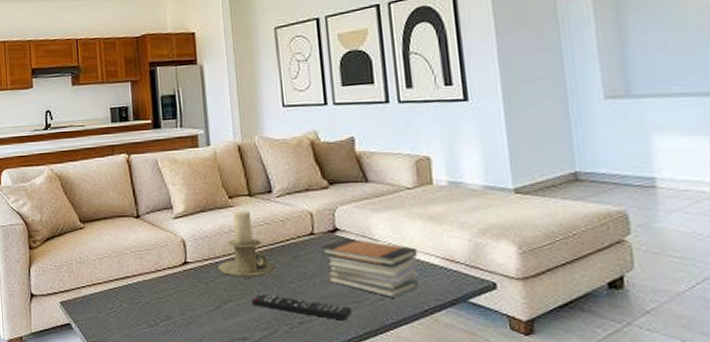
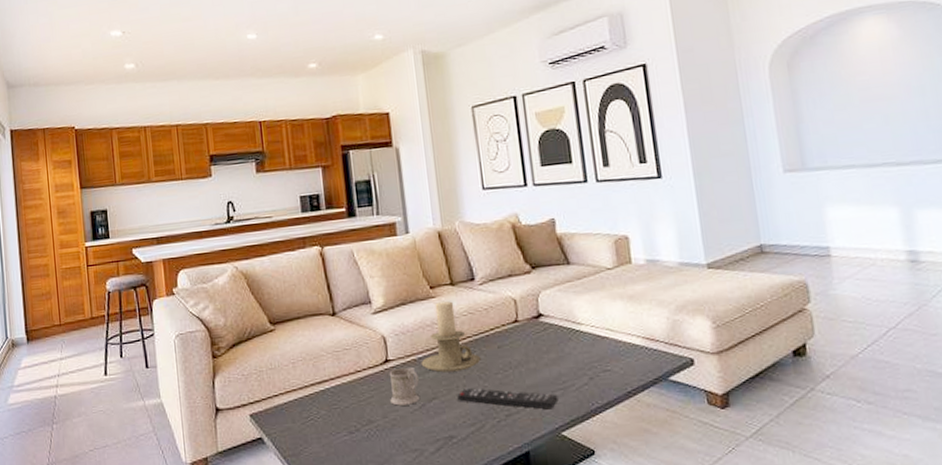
mug: none [187,270,215,305] -> present [389,367,419,406]
book stack: present [321,238,418,298] -> none [526,323,622,382]

